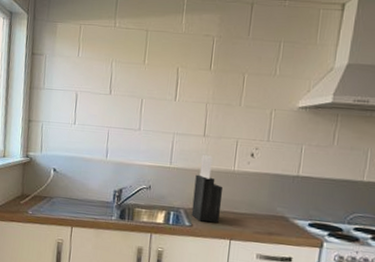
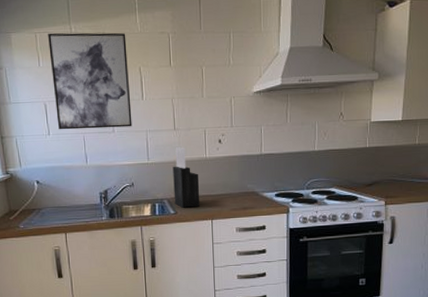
wall art: none [85,25,169,127] -> present [48,32,132,130]

